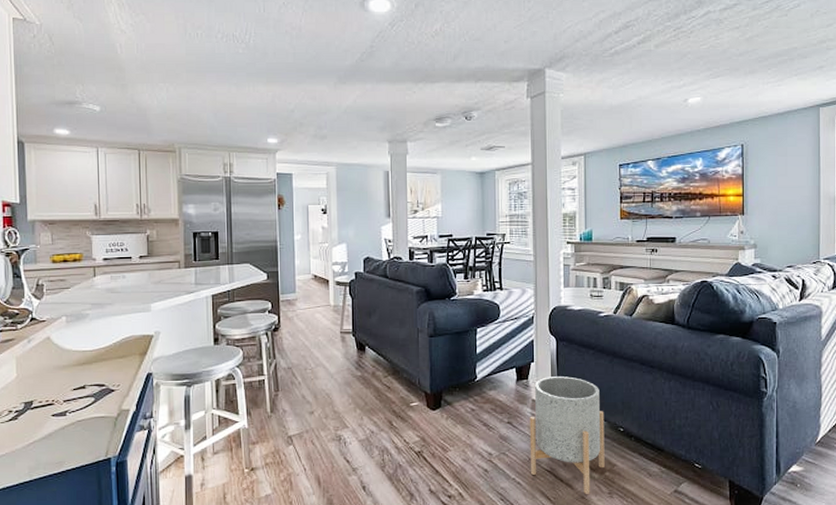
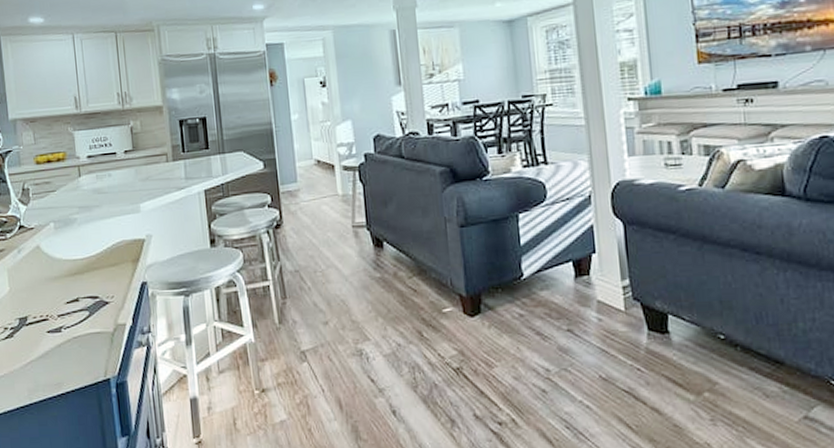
planter: present [529,376,605,494] -> none [595,270,702,421]

